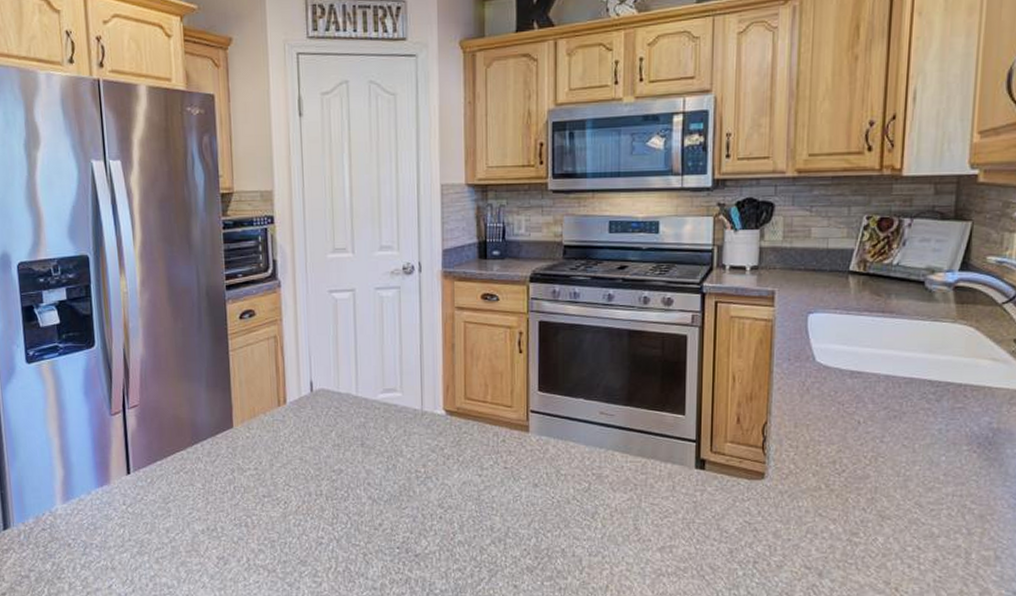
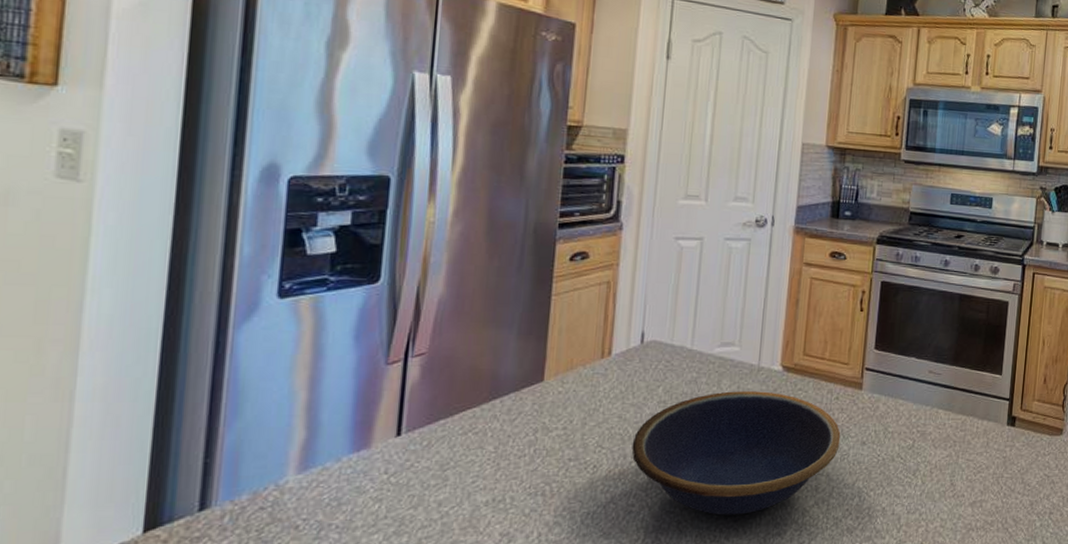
bowl: none [315,435,511,550] -> present [632,391,841,515]

